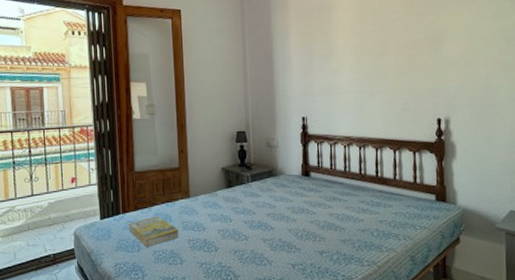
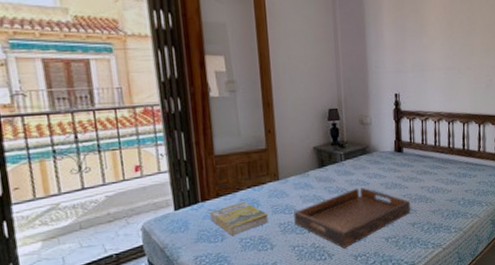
serving tray: none [202,210,319,271] -> present [294,187,411,249]

